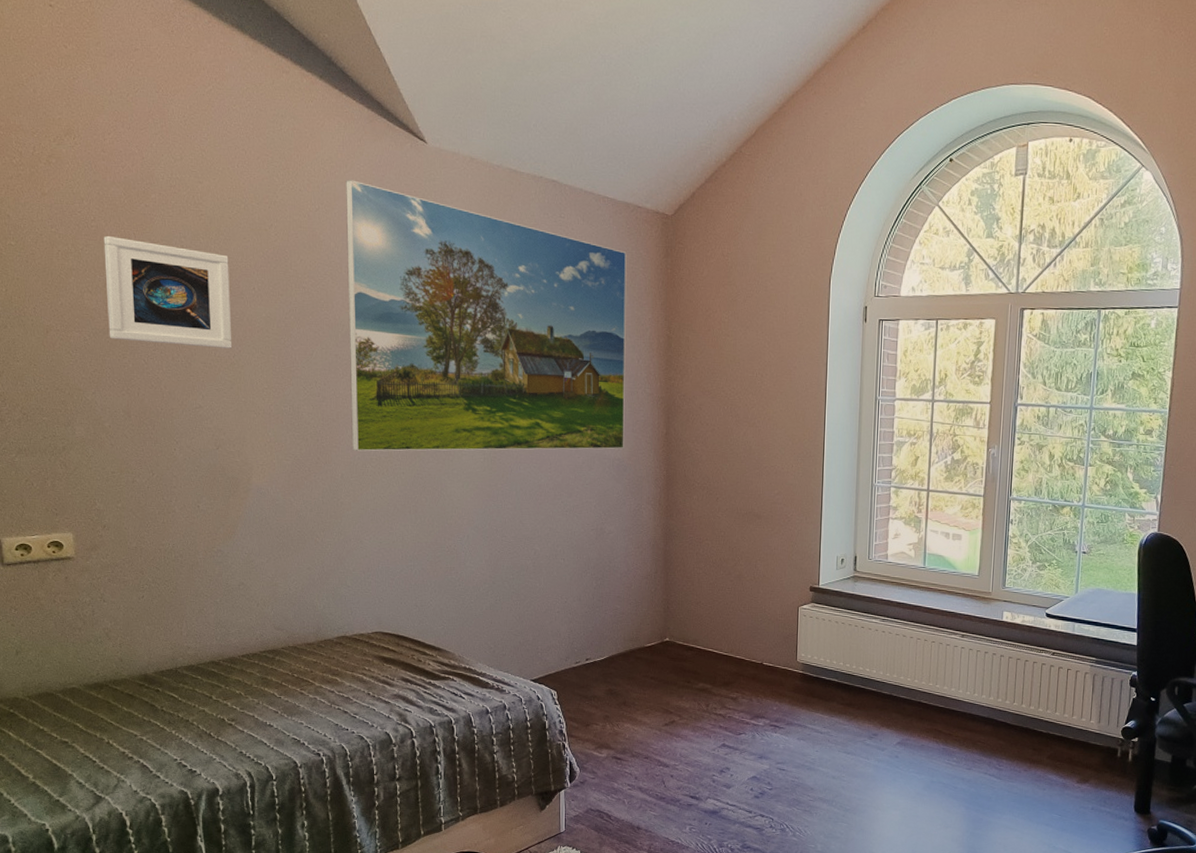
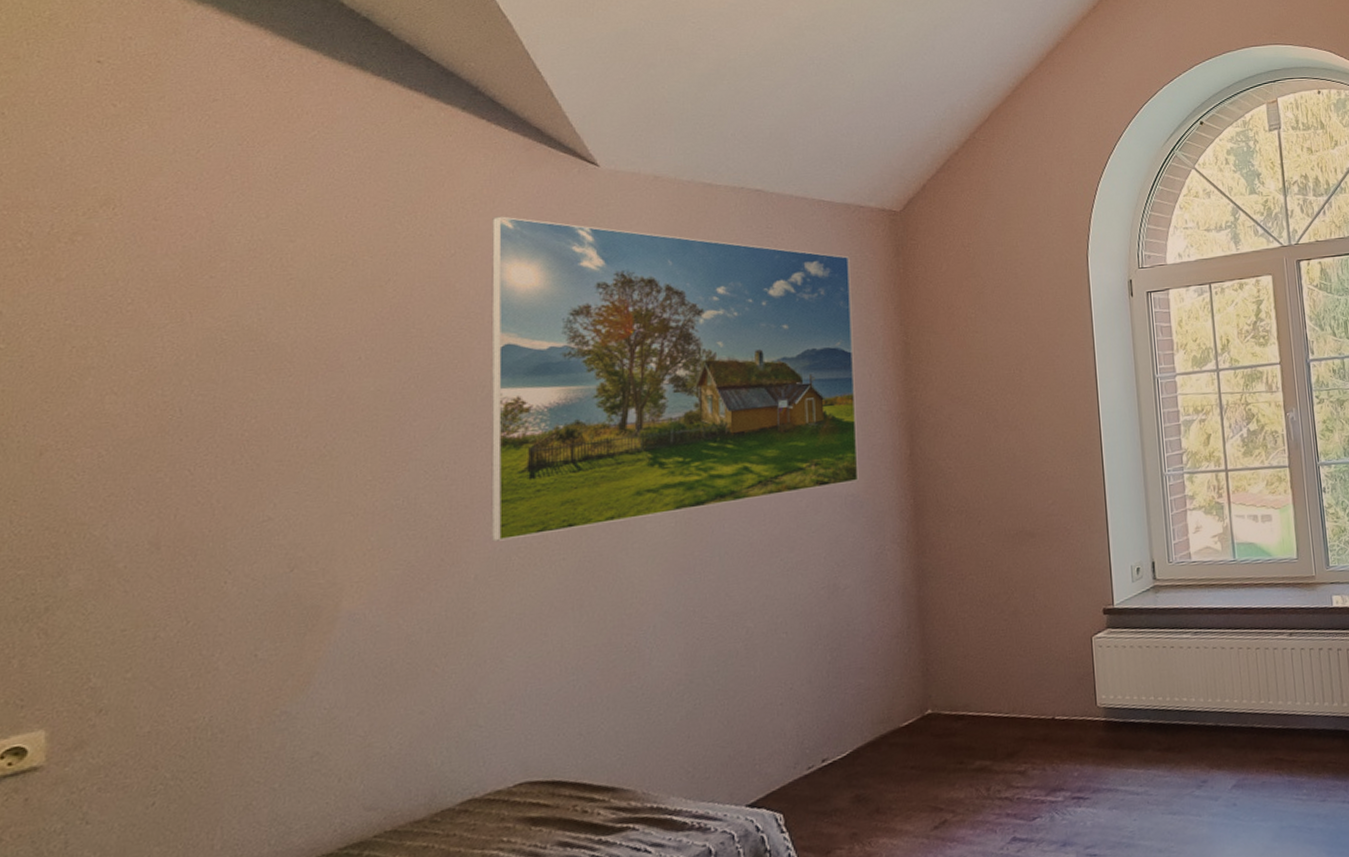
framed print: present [103,236,233,349] -> none [138,319,326,450]

